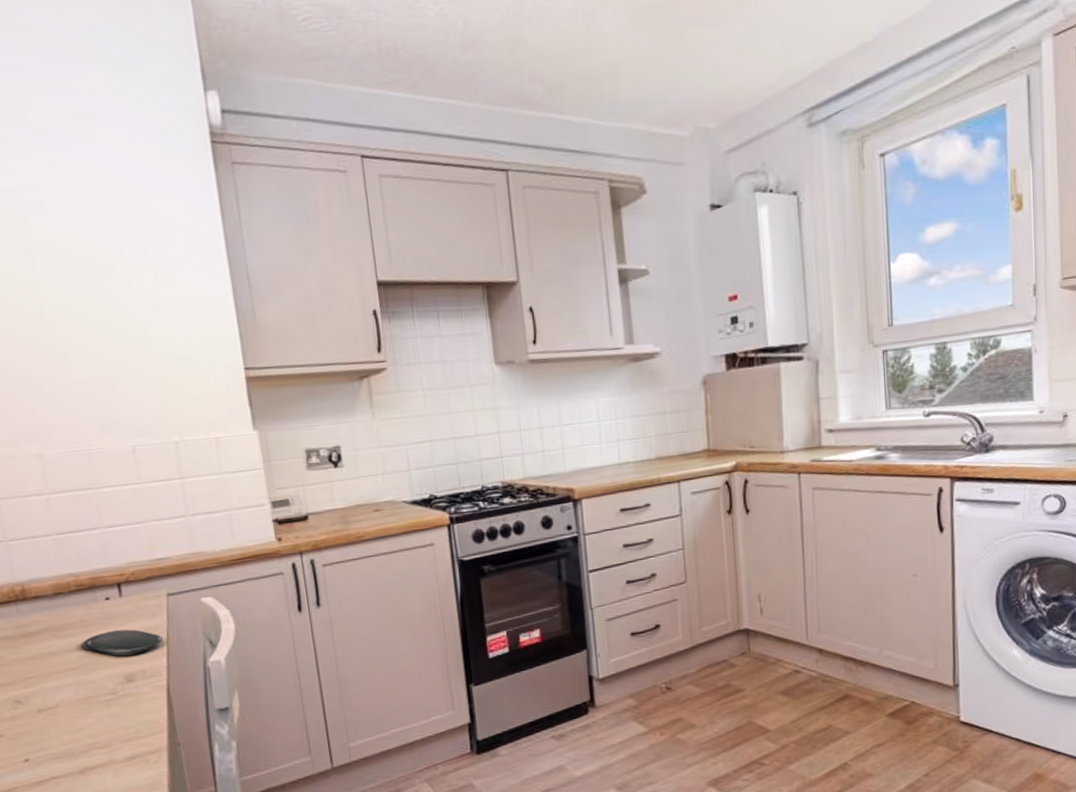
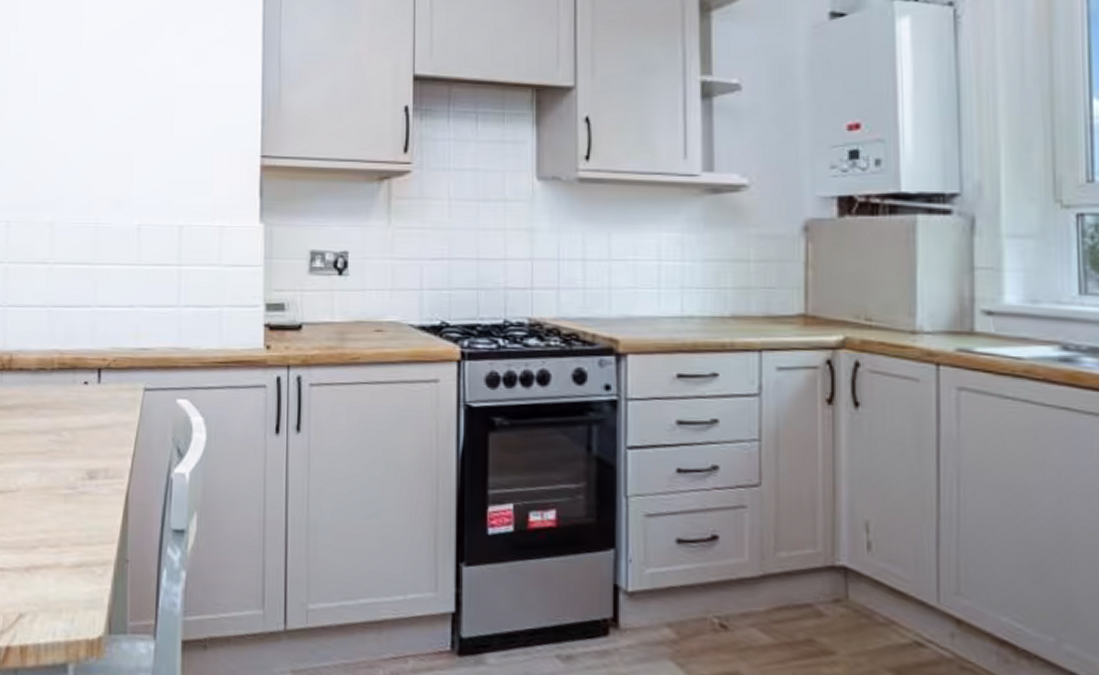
oval tray: present [81,629,163,656] -> none [52,418,131,449]

